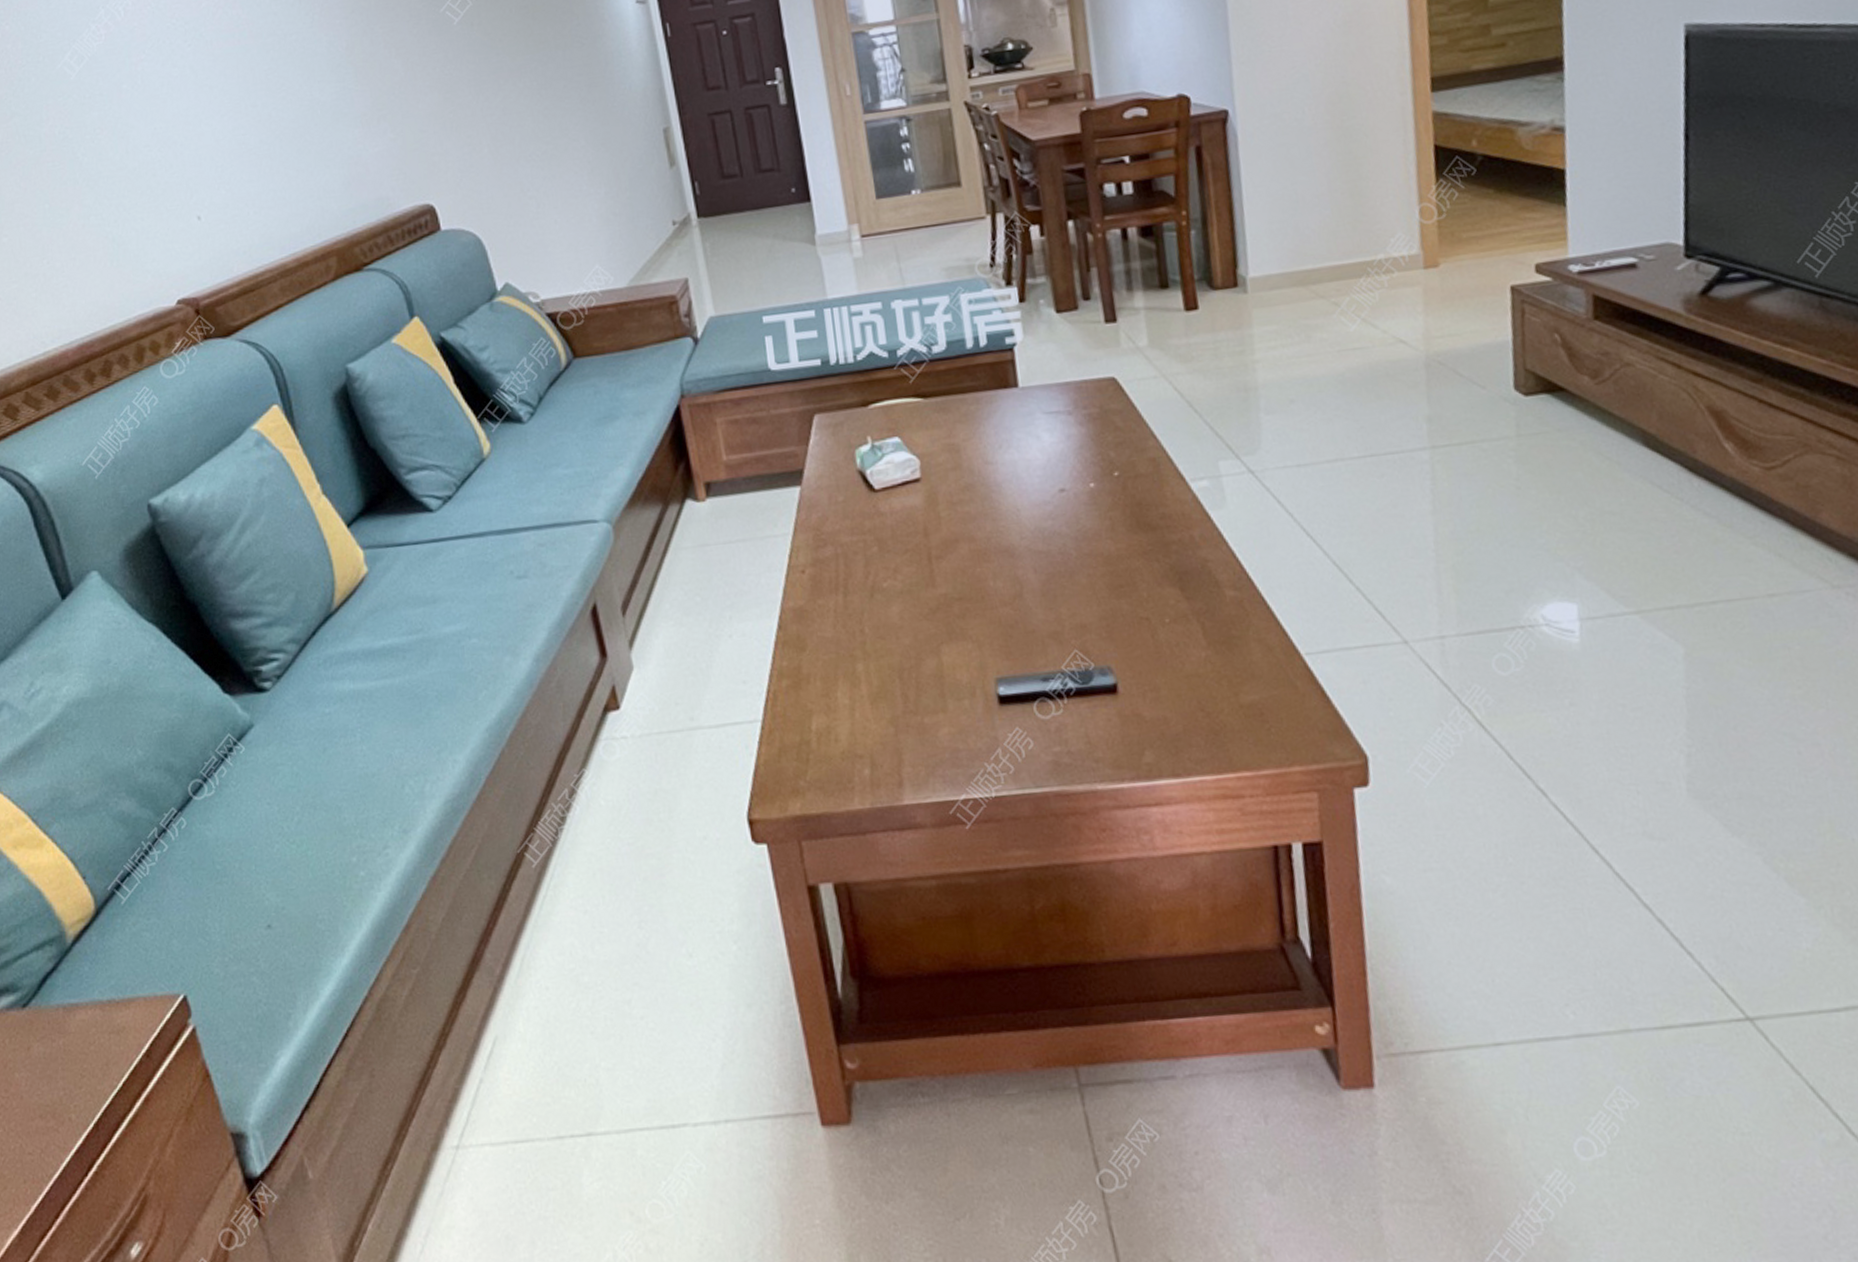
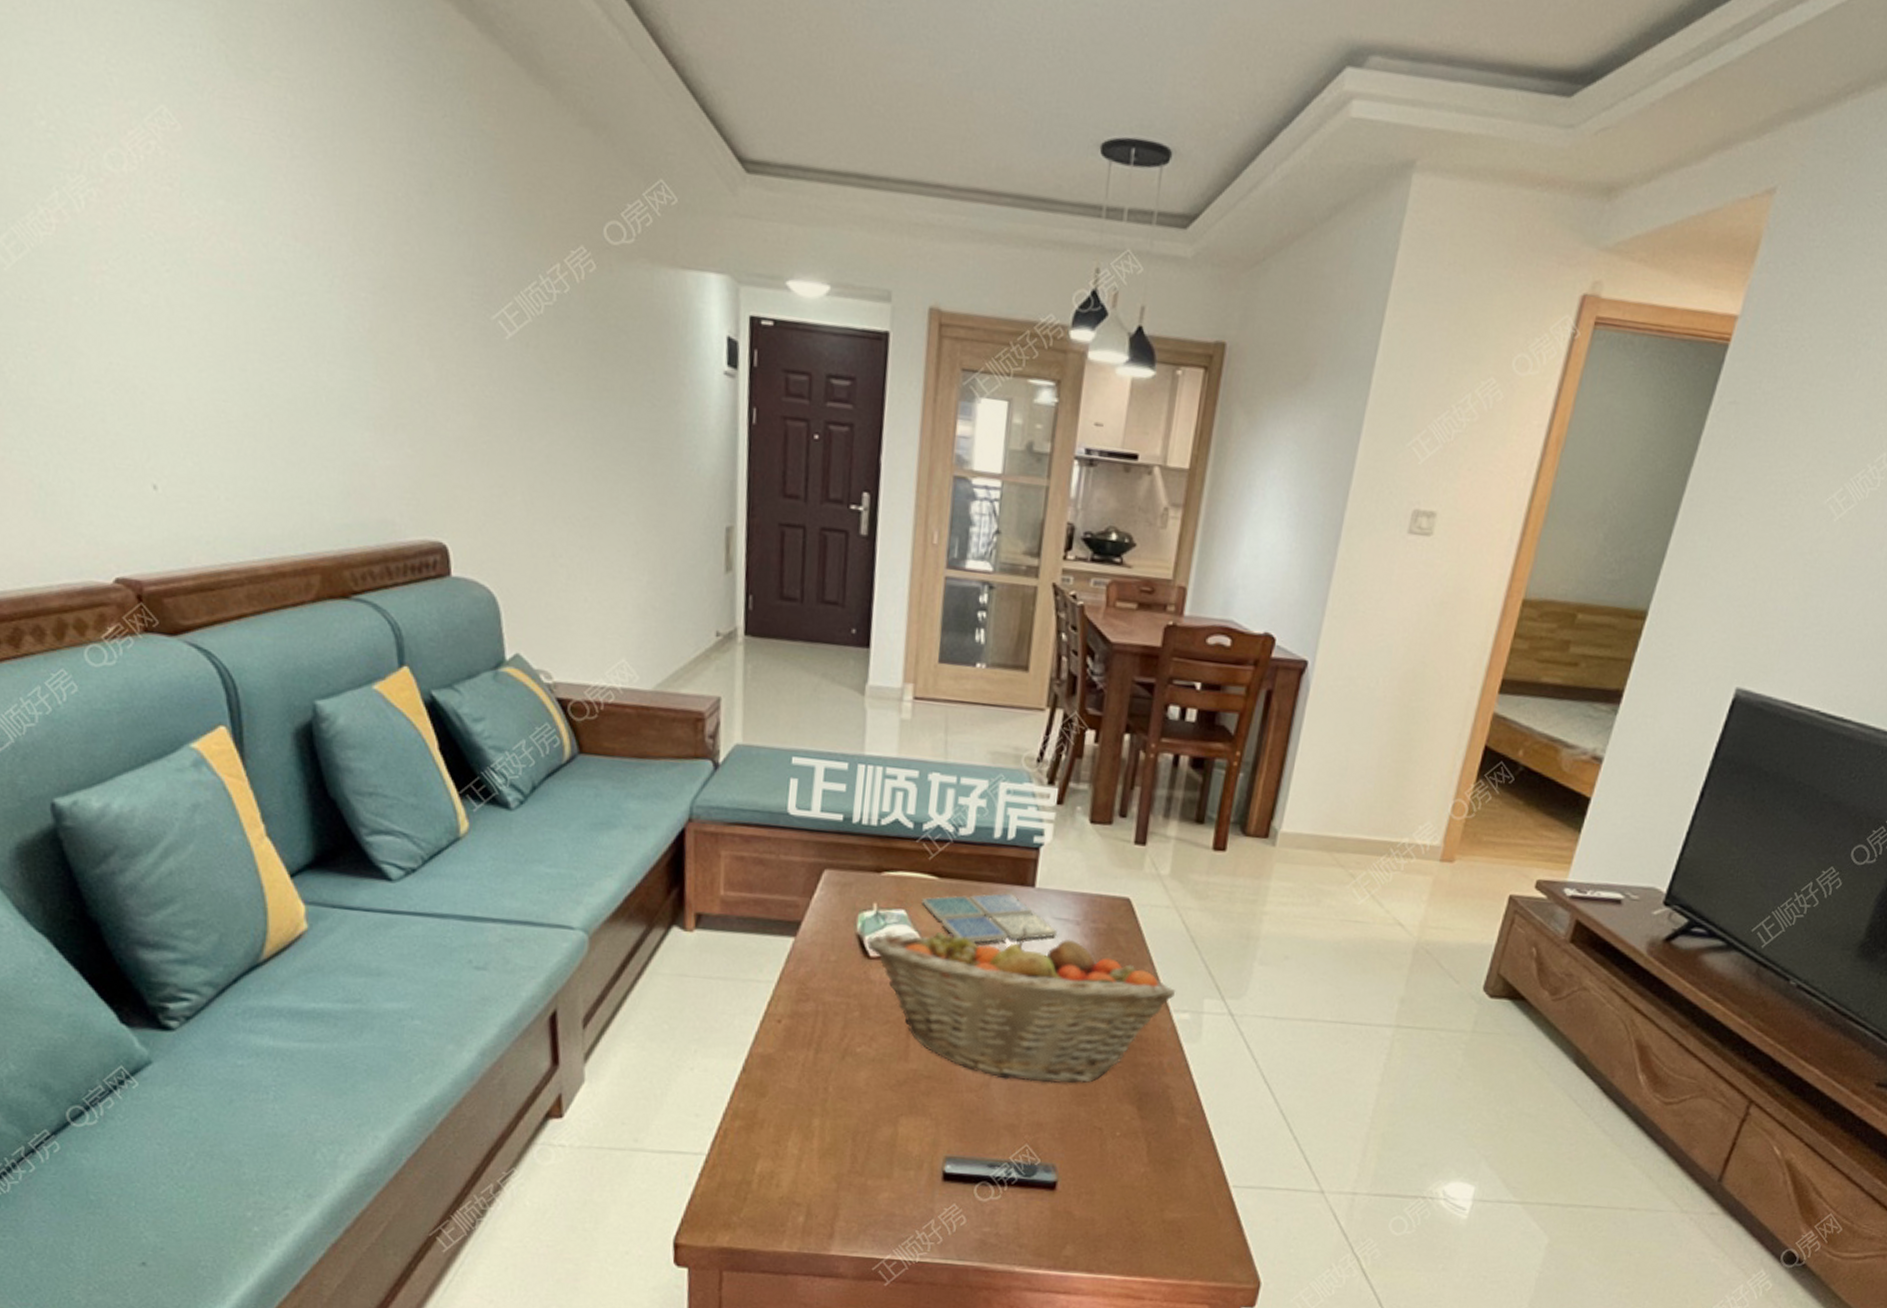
fruit basket: none [870,428,1187,586] -> present [868,927,1176,1084]
drink coaster: none [912,398,1053,455] -> present [922,892,1058,943]

